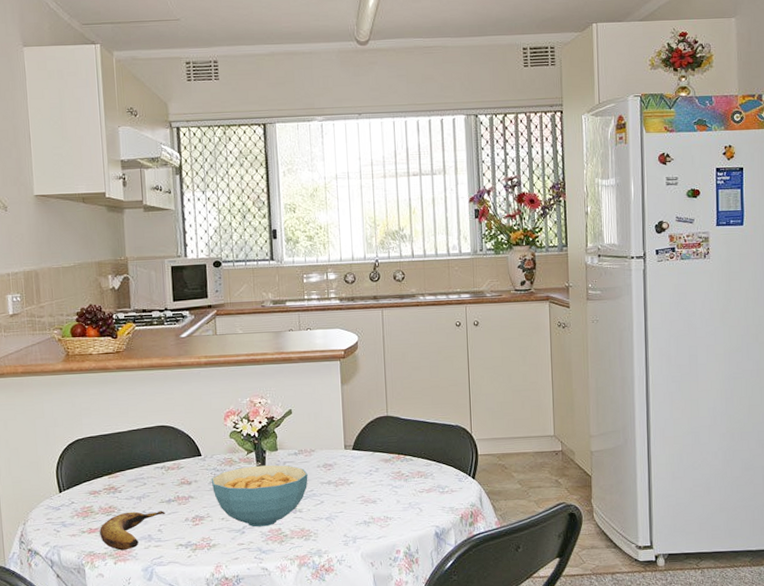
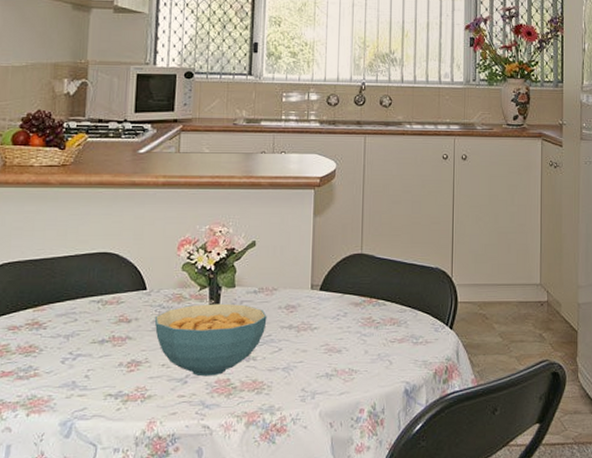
banana: present [100,511,166,551] -> none [13,352,96,400]

